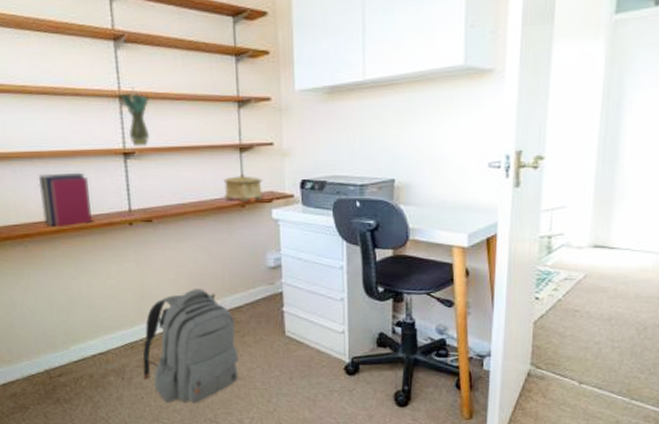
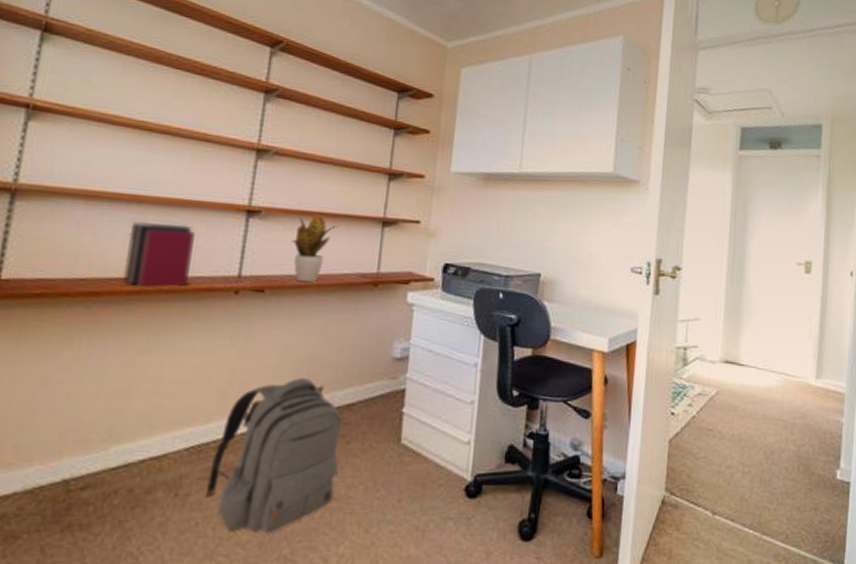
vase: present [118,88,149,147] -> none [256,143,292,207]
potted plant: none [164,147,203,210] -> present [291,212,340,283]
decorative box: present [223,174,264,202] -> none [356,250,403,281]

